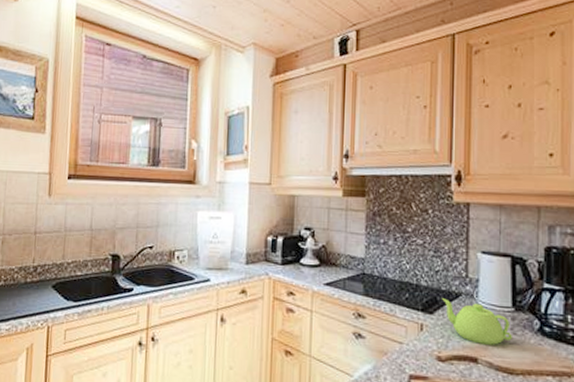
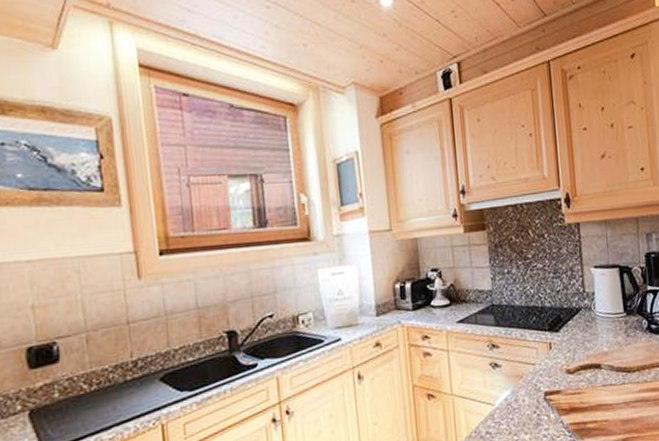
teapot: present [441,298,512,345] -> none [564,314,627,351]

